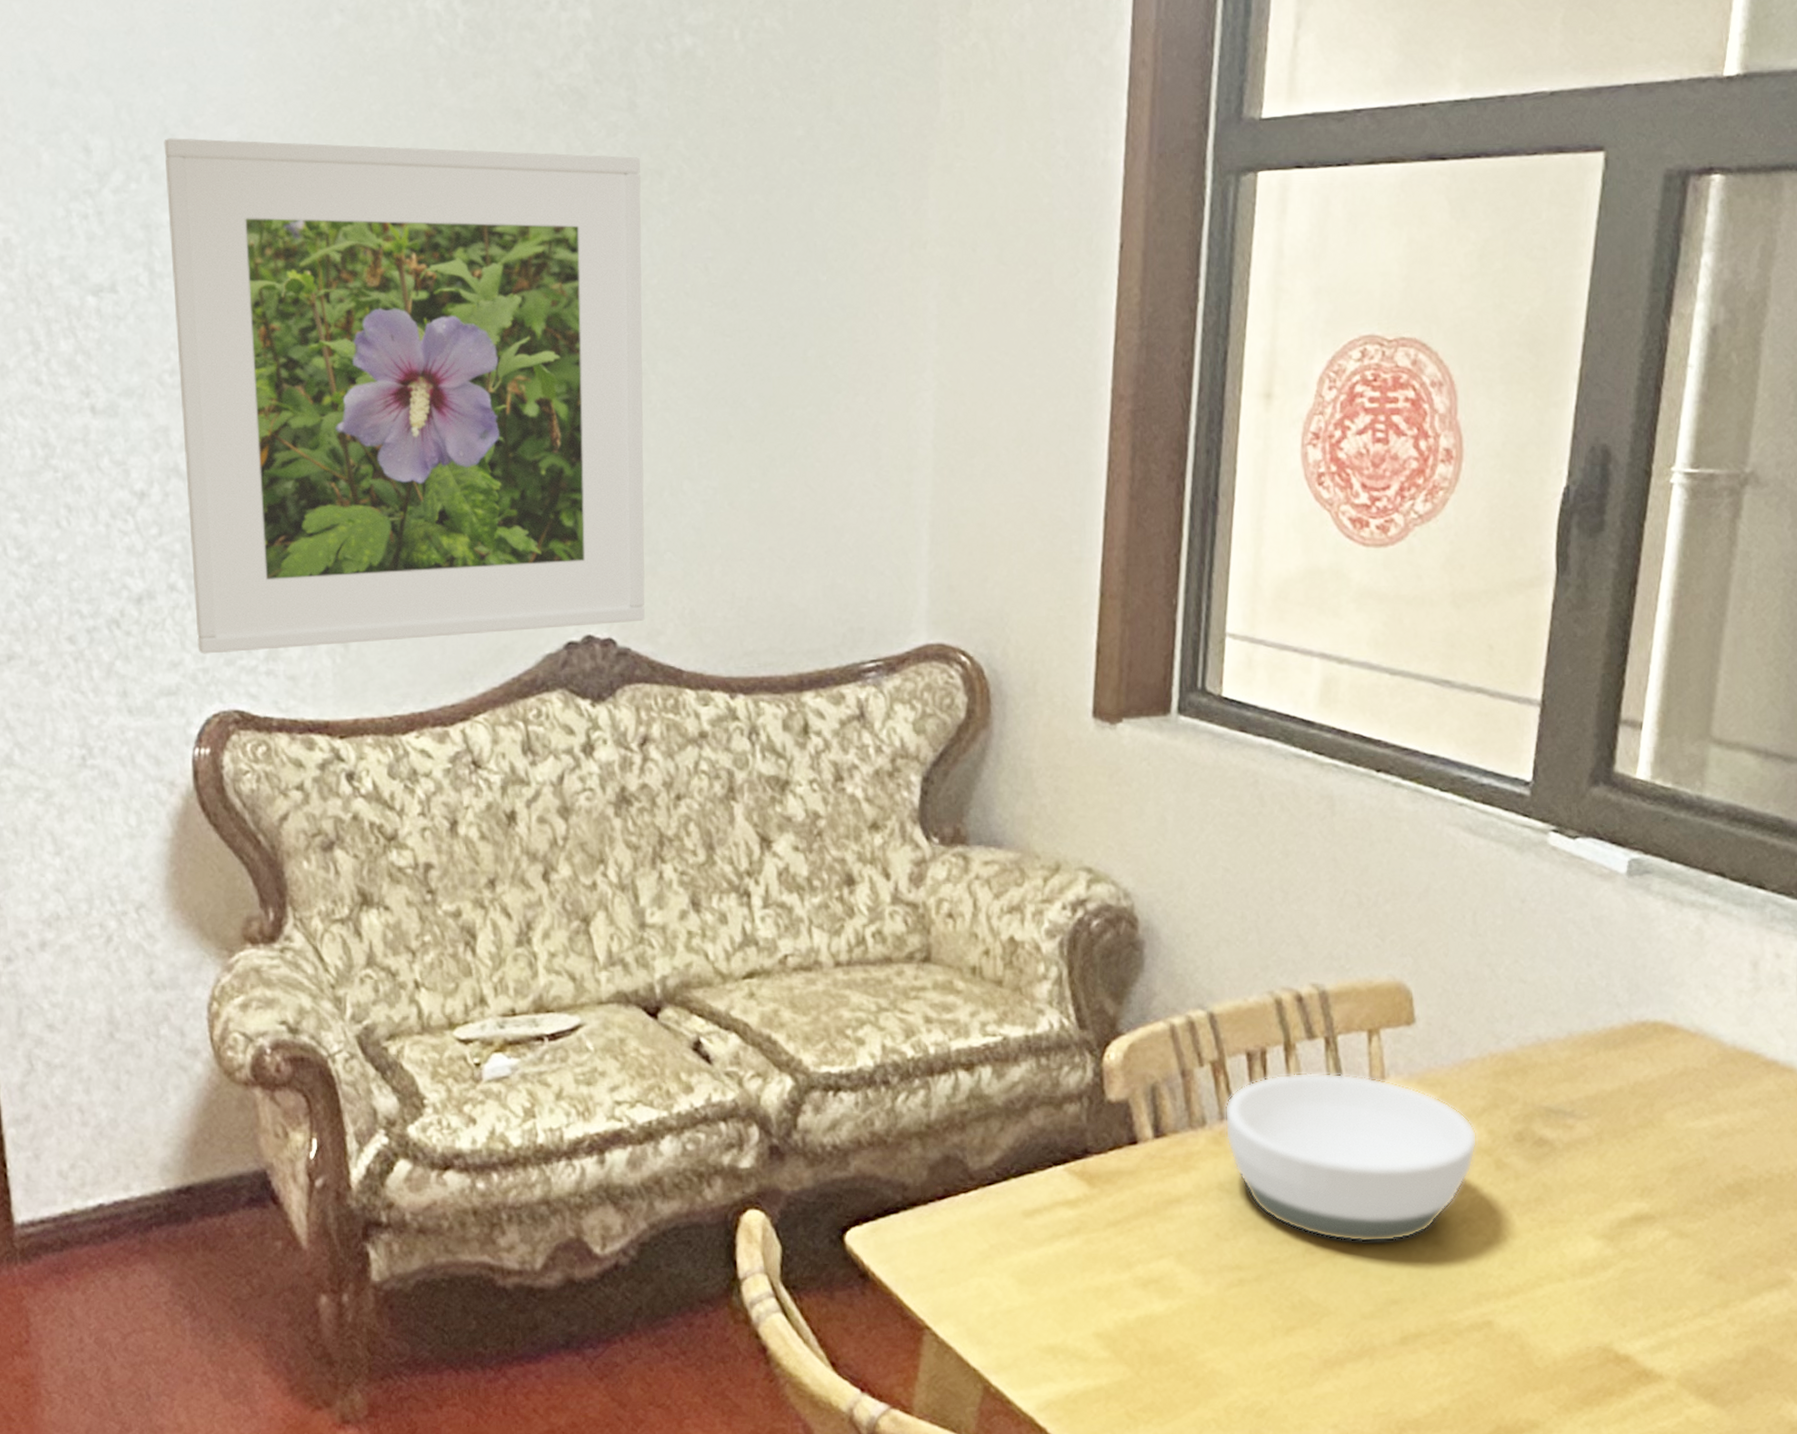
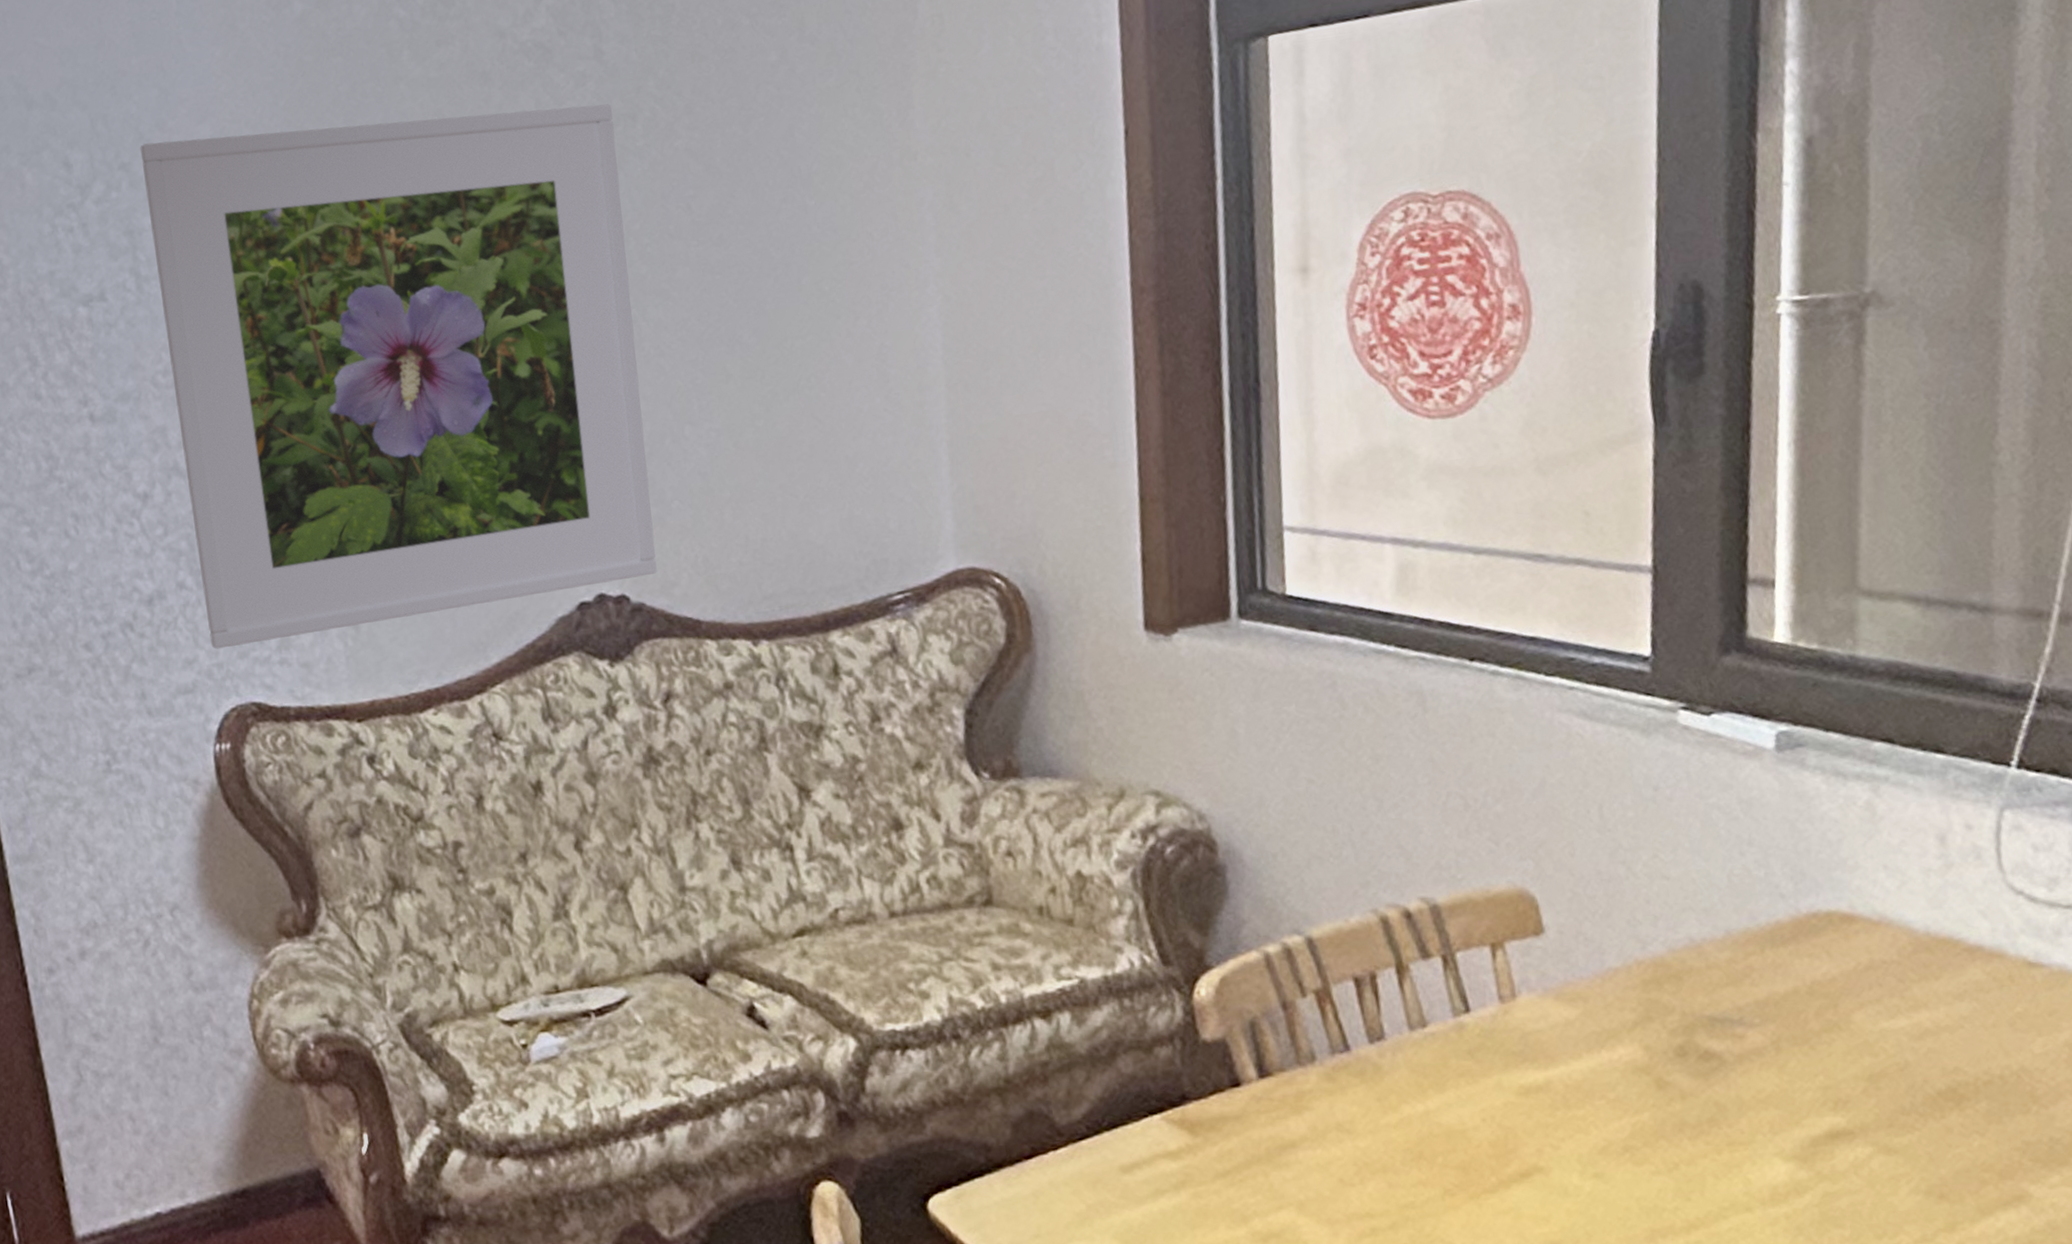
bowl: present [1224,1072,1478,1243] -> none [1335,994,1633,1180]

